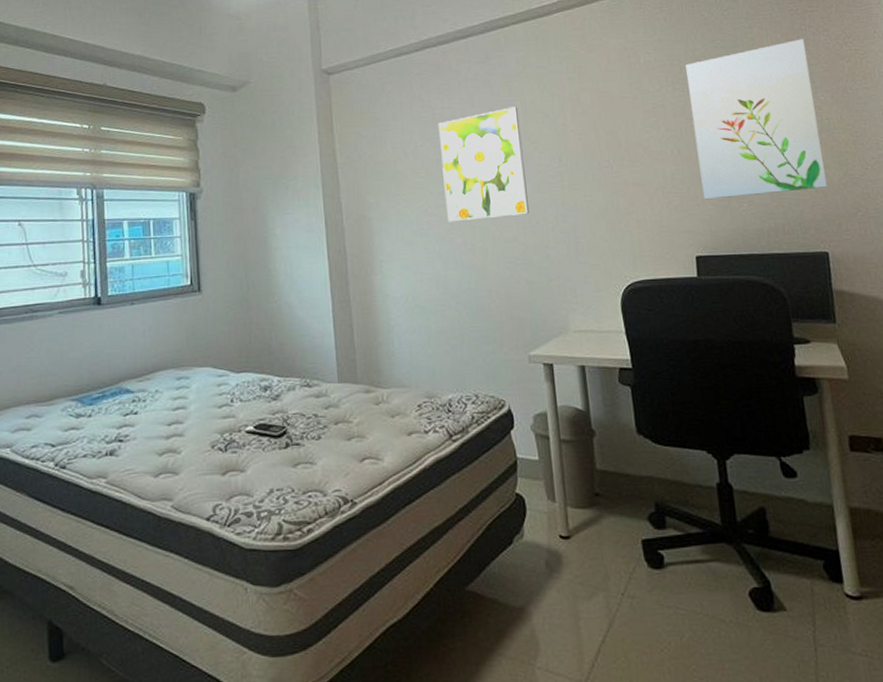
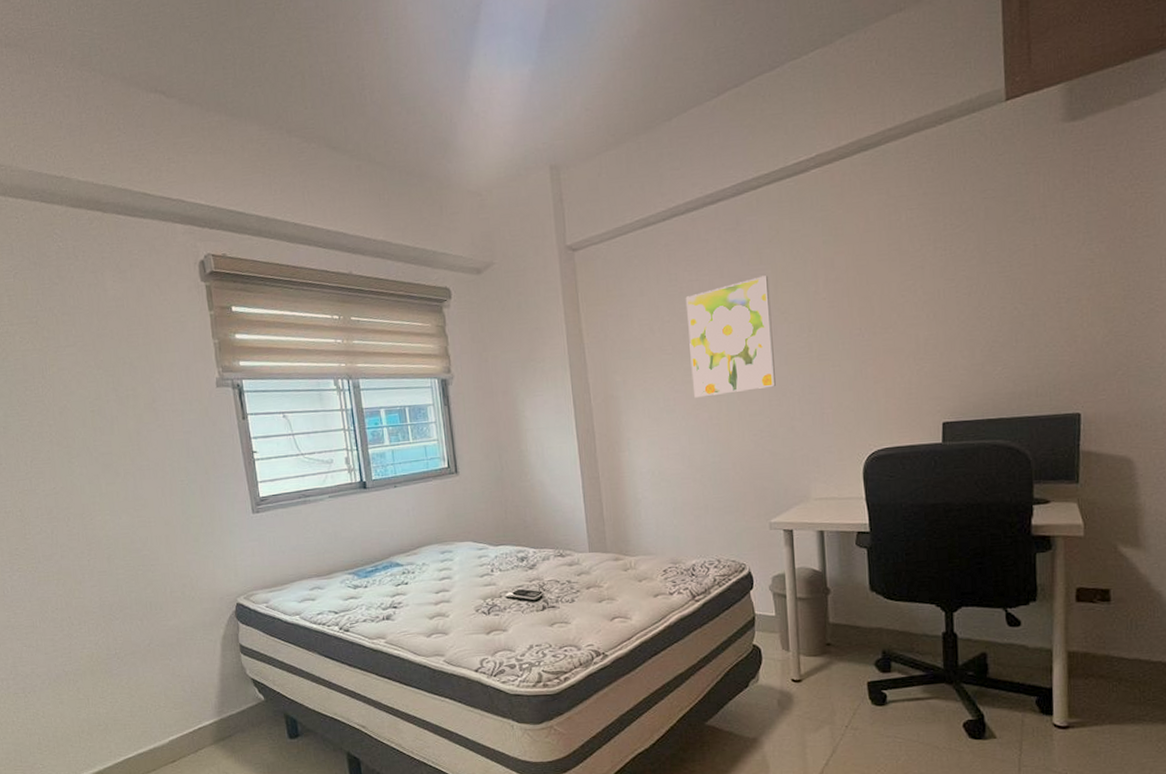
wall art: present [685,39,828,200] -> none [950,183,1089,365]

